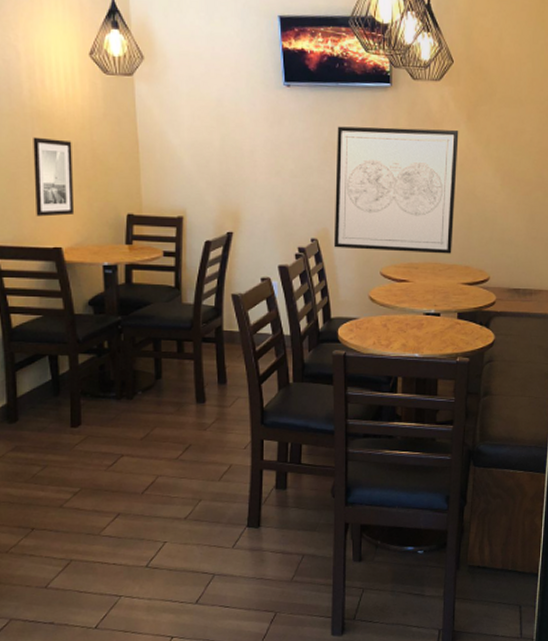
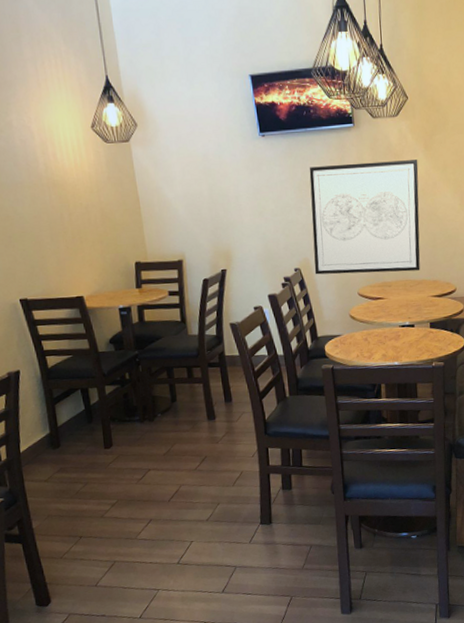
wall art: present [33,137,75,217] -> none [51,203,91,271]

